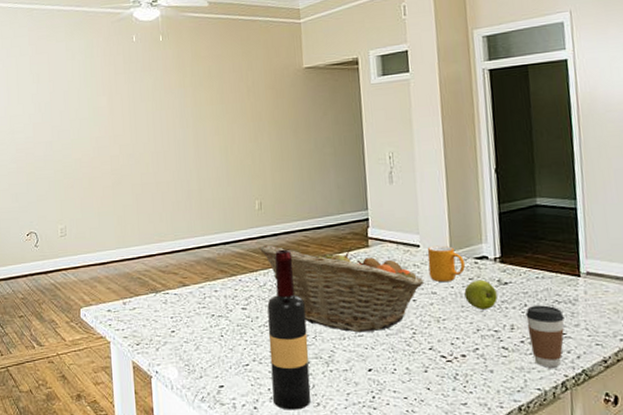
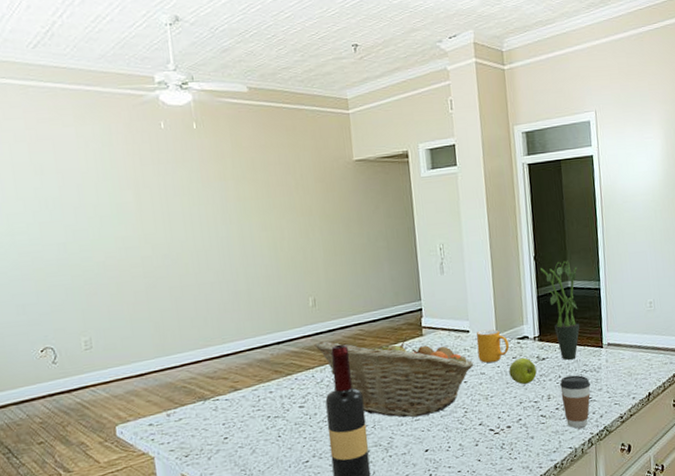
potted plant: none [502,174,551,287] -> present [540,260,580,360]

